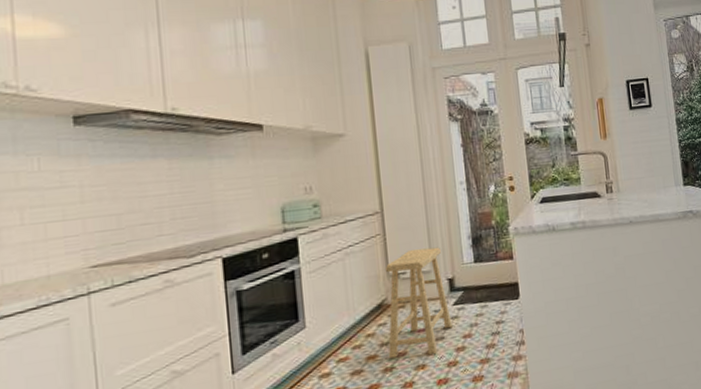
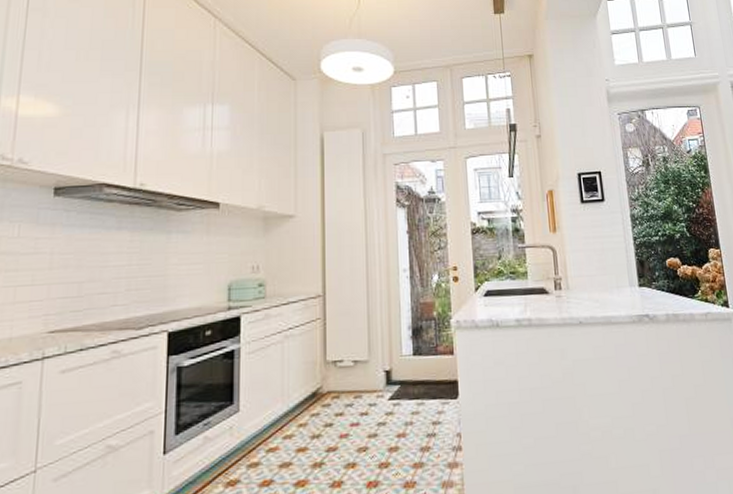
stool: present [386,247,452,359] -> none [318,335,387,454]

